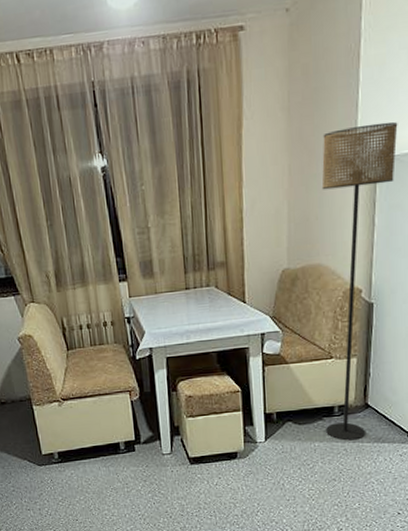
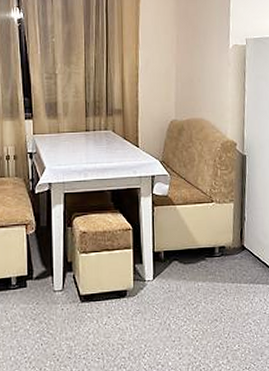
floor lamp: present [321,121,398,441] -> none [203,12,261,281]

